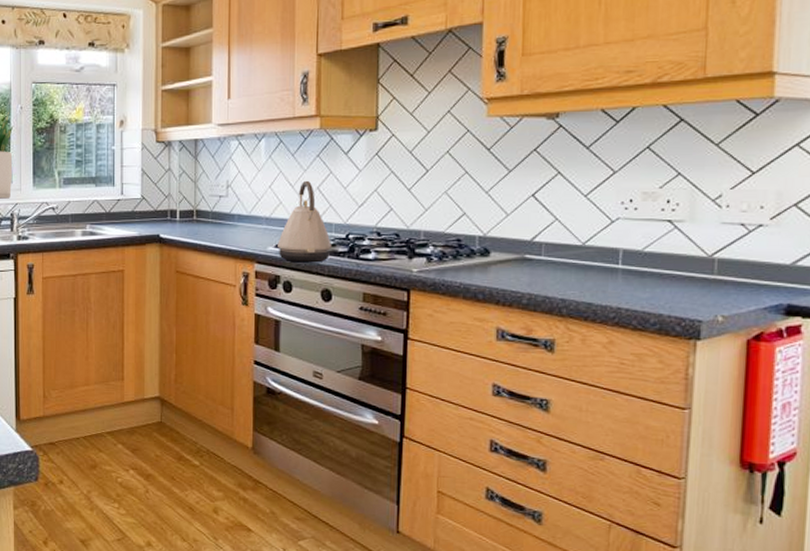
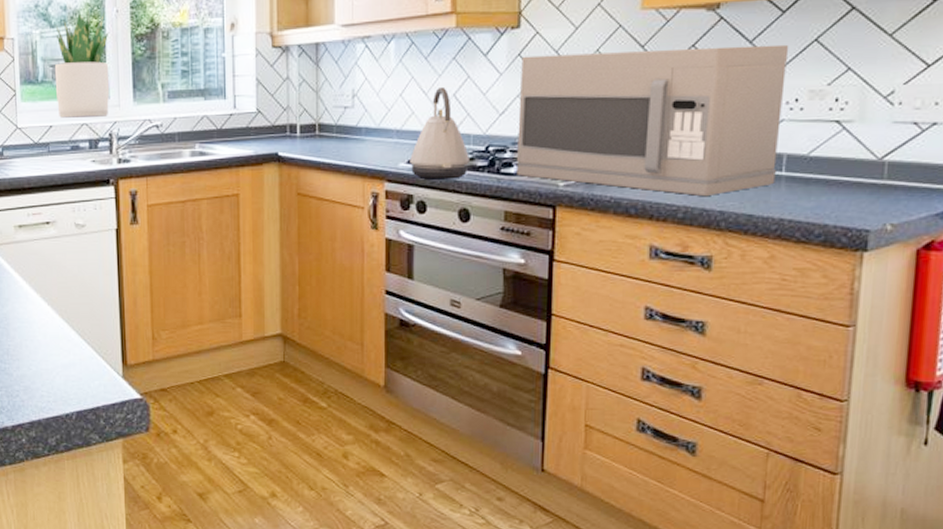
microwave: none [374,150,623,286] -> present [517,44,789,197]

